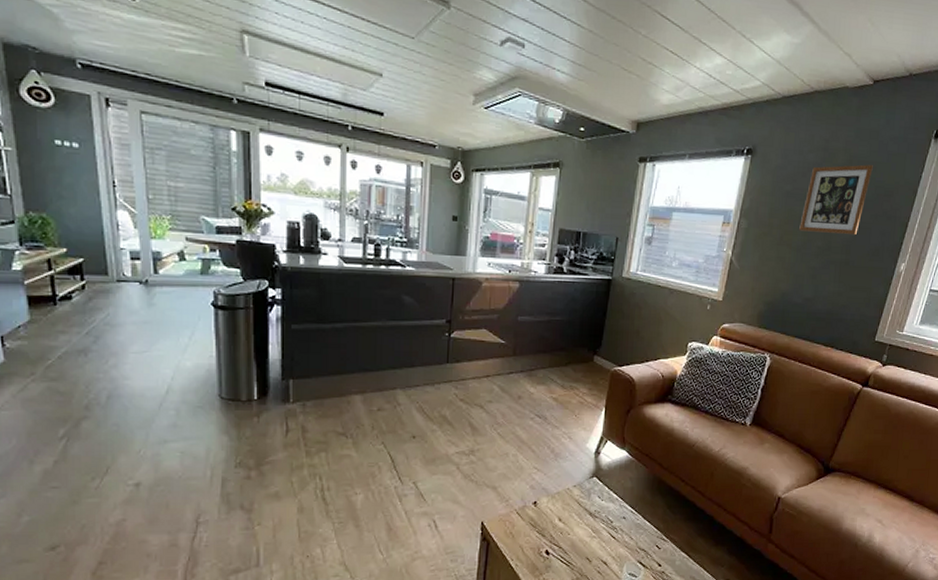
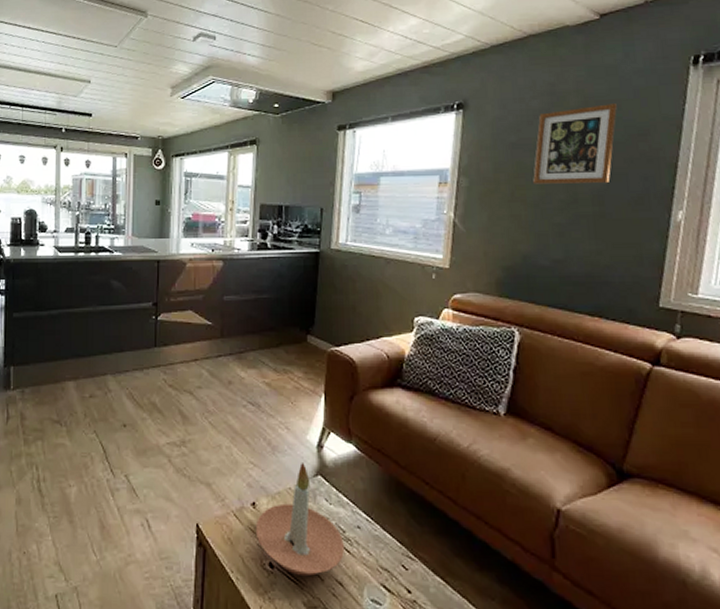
candle holder: none [535,466,611,560] -> present [255,461,344,577]

